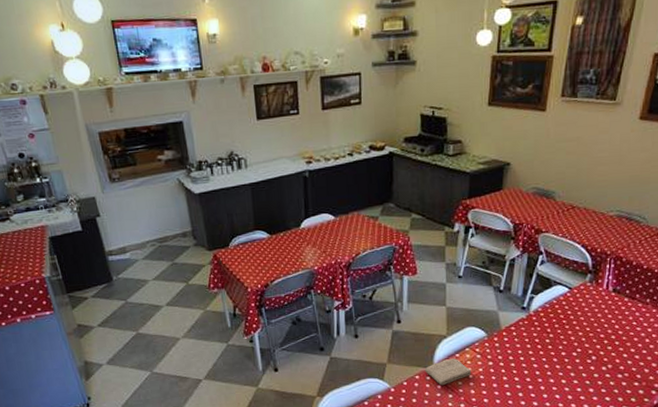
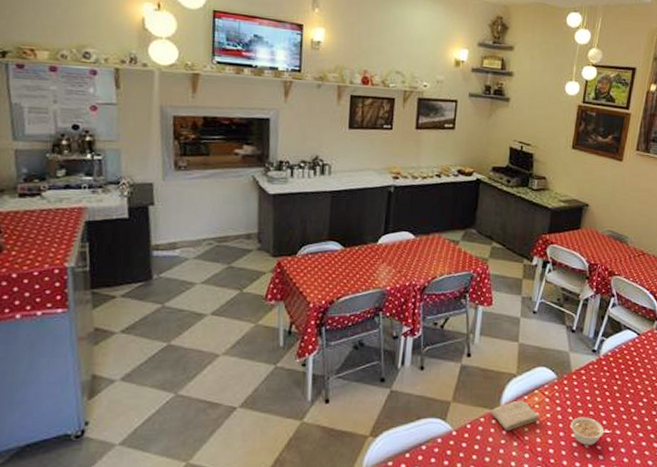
legume: none [504,369,545,394] -> present [571,417,612,445]

